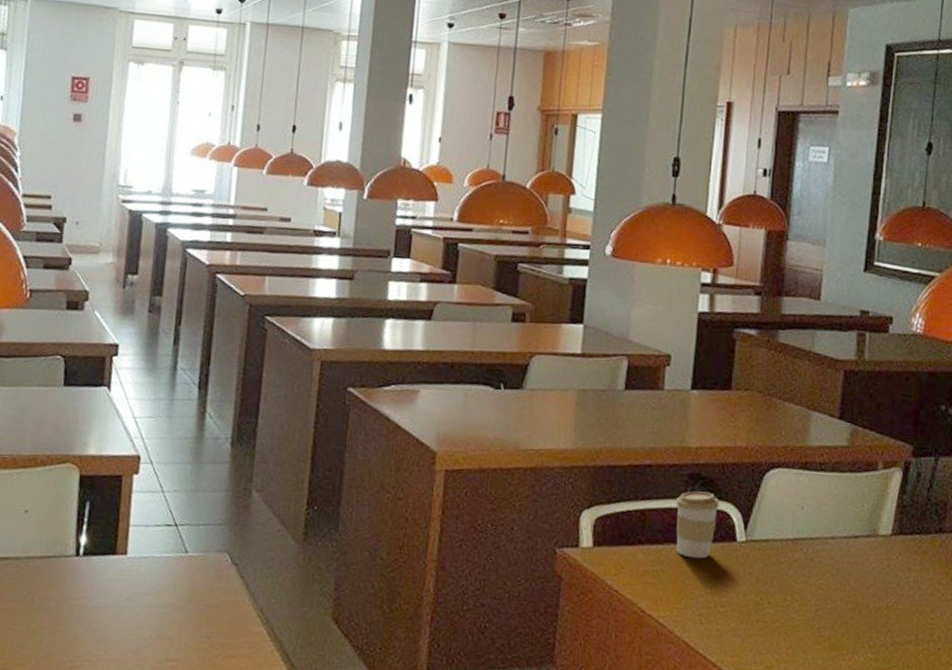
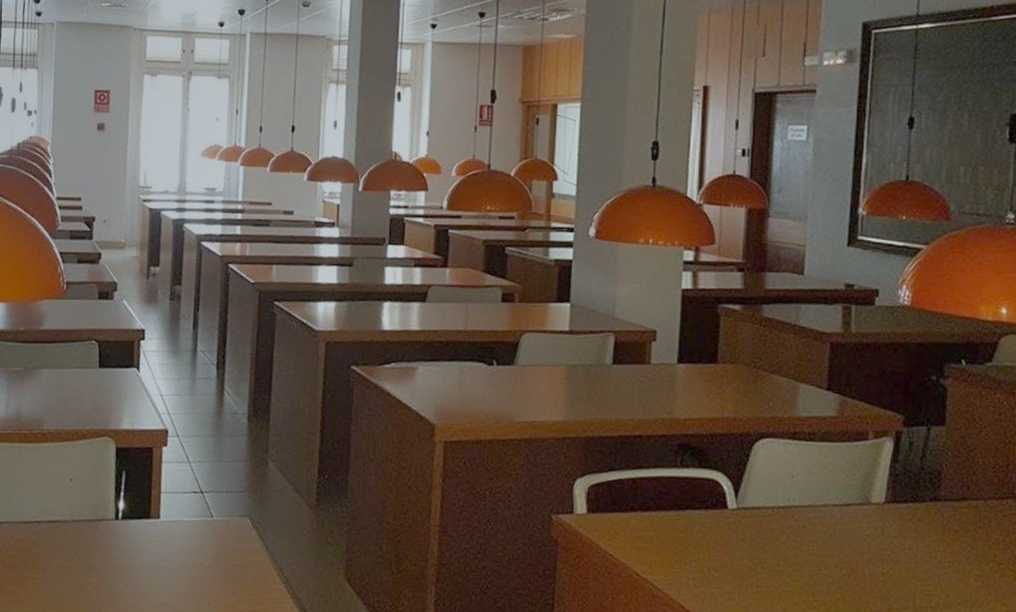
coffee cup: present [675,491,720,559] -> none [666,460,710,526]

